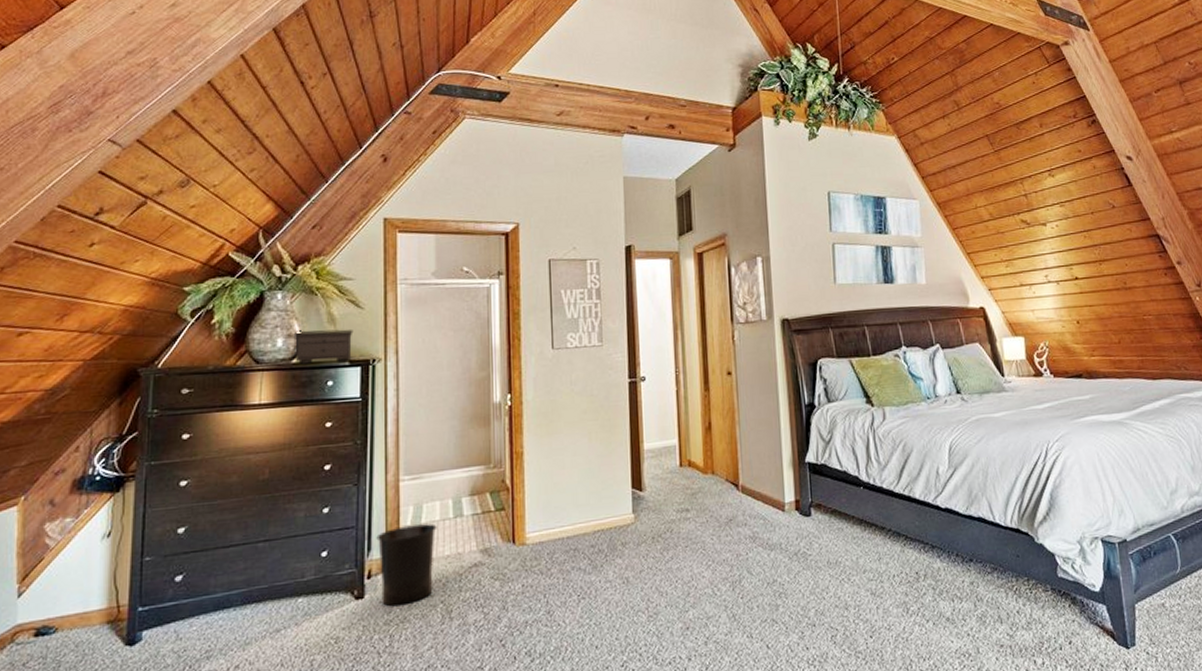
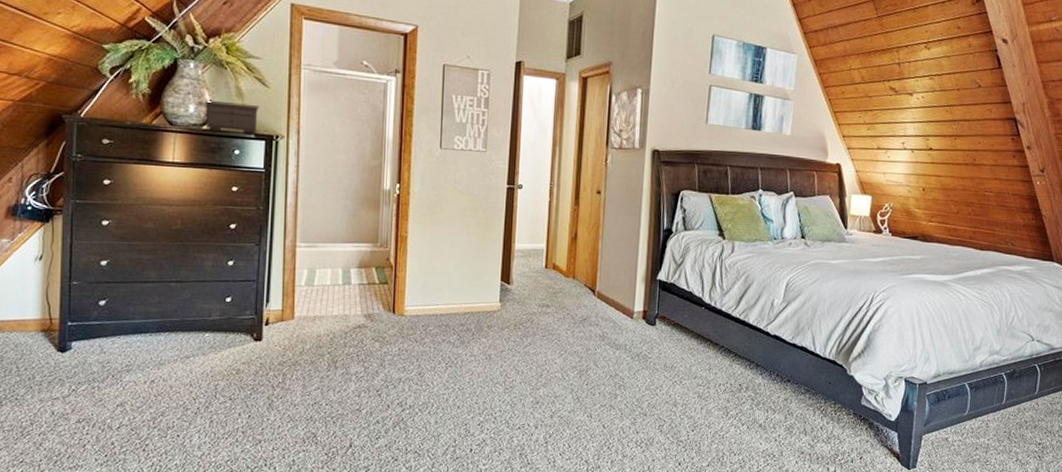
waste bin: present [376,523,437,607] -> none [274,285,328,352]

